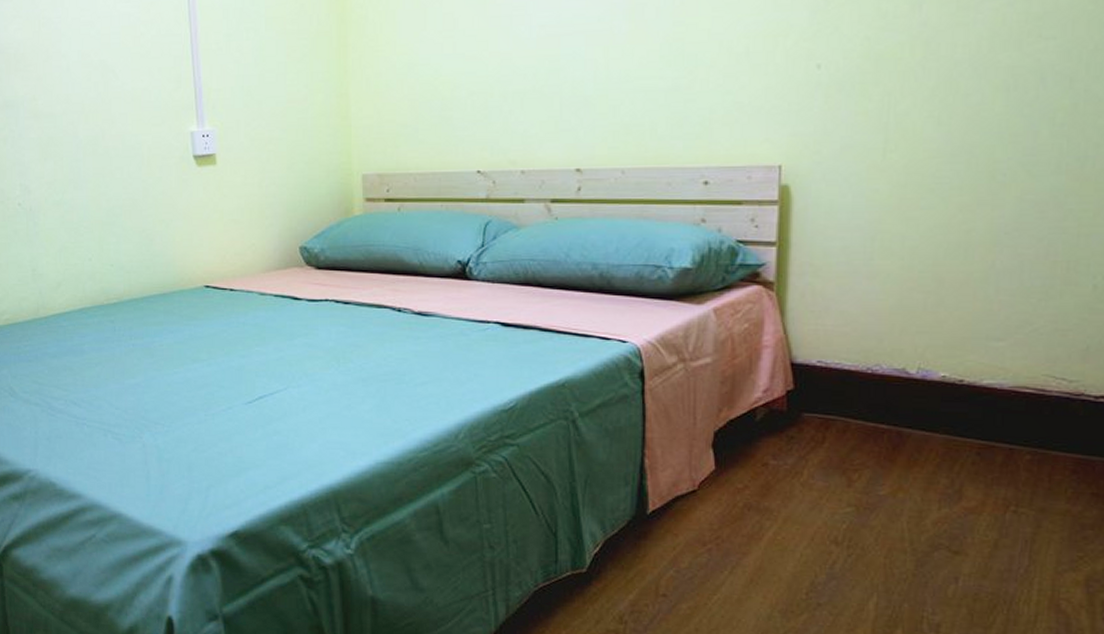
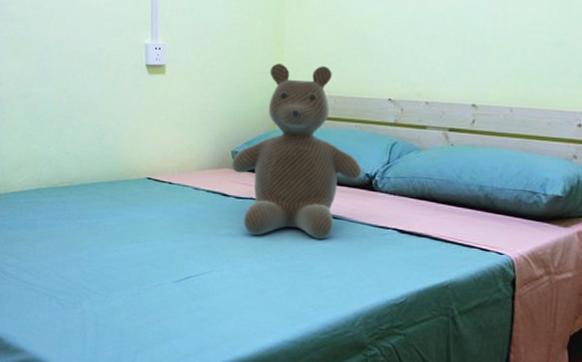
teddy bear: none [300,139,453,341] -> present [231,63,362,239]

